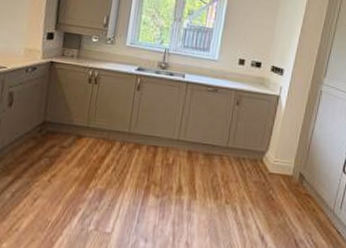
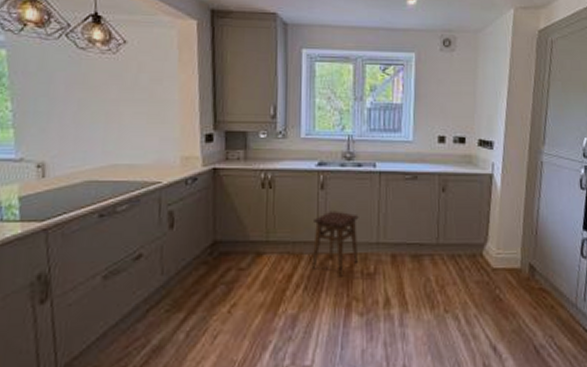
stool: none [121,109,166,164] -> present [311,211,359,277]

